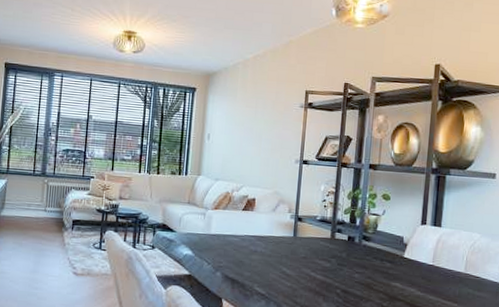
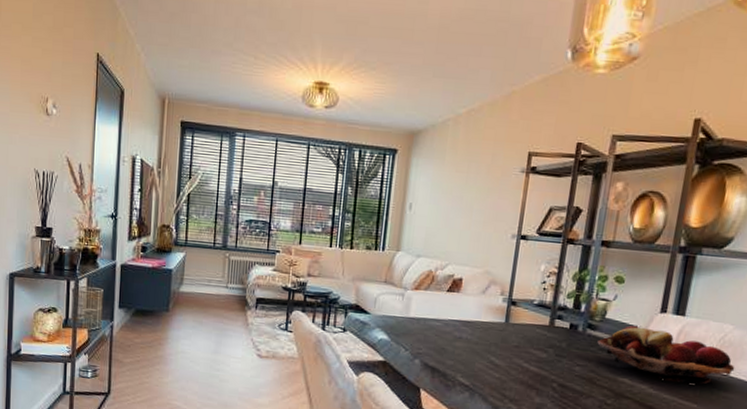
fruit basket: none [371,237,485,286] -> present [597,326,735,385]

